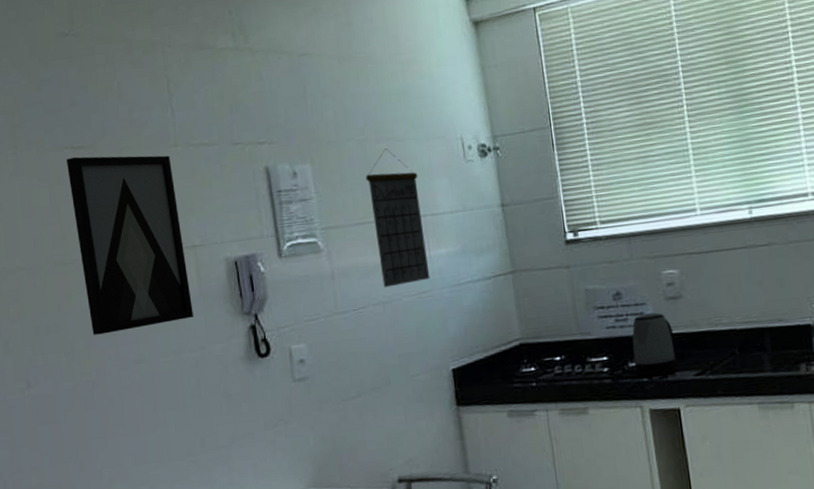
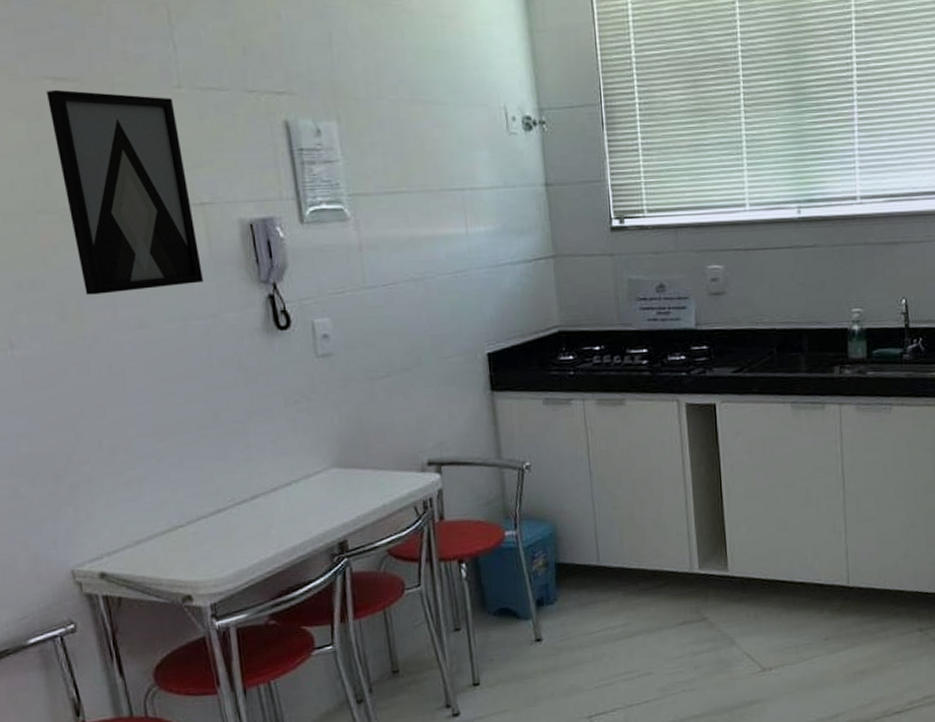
calendar: present [366,148,430,288] -> none [398,112,467,264]
kettle: present [632,312,677,377] -> none [673,307,716,371]

